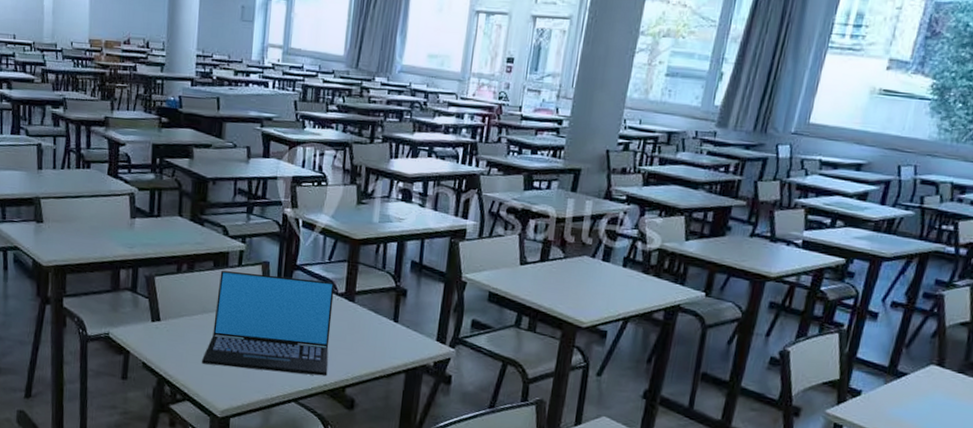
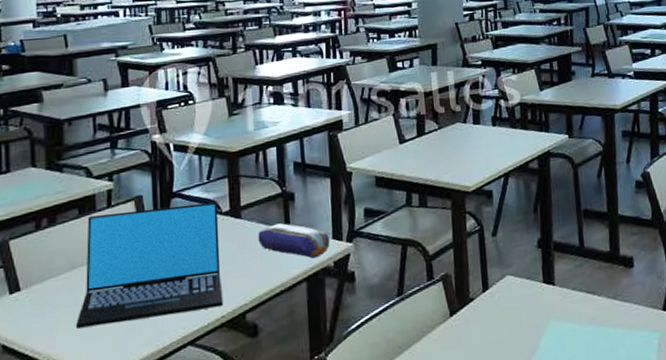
pencil case: none [367,315,433,355] -> present [258,223,330,259]

